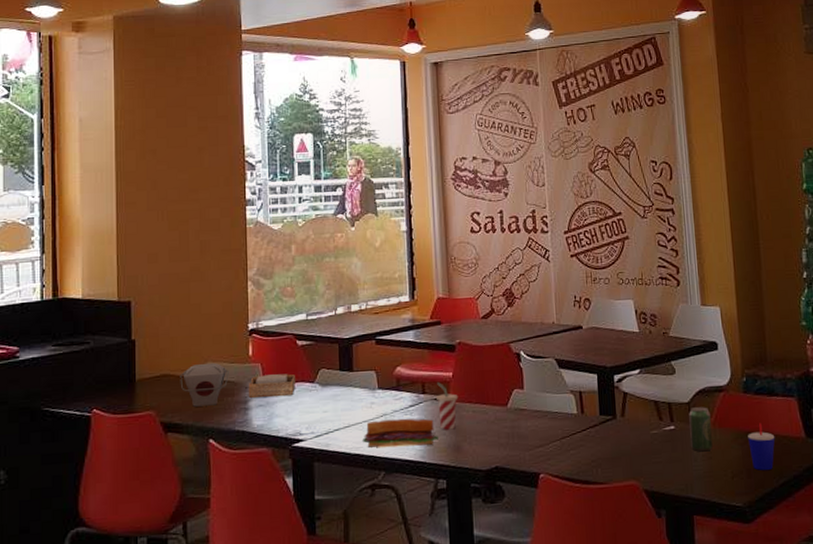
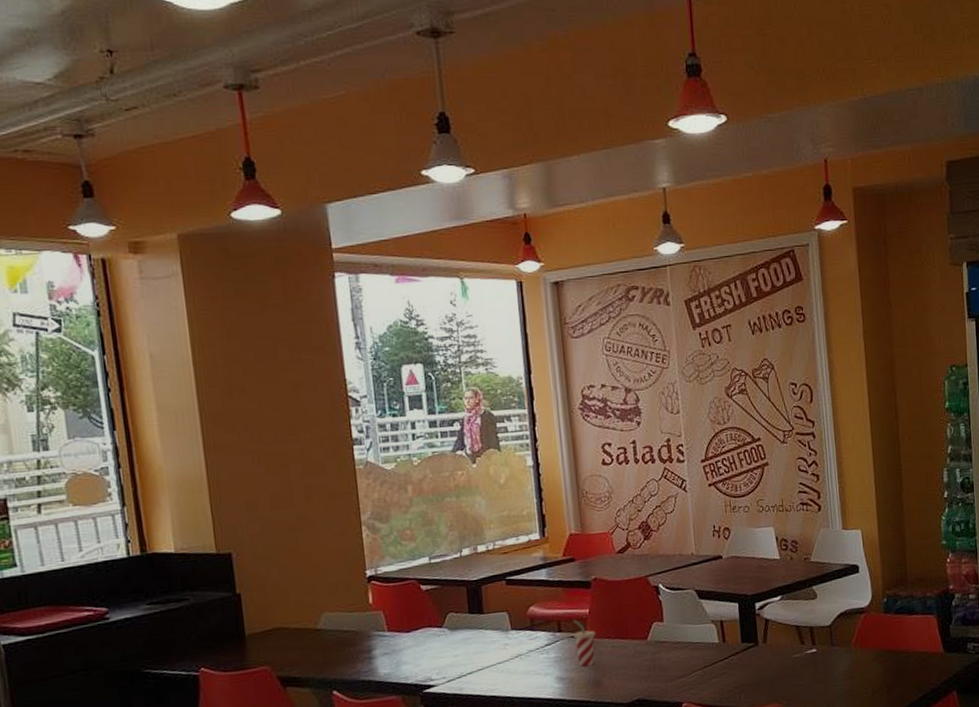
takeout container: present [180,362,229,407] -> none [294,612,349,659]
napkin holder: present [248,374,296,399] -> none [370,620,423,647]
submarine sandwich: present [361,418,440,448] -> none [497,657,579,689]
beverage can: present [689,407,713,452] -> none [830,629,854,672]
beverage cup: present [748,422,775,470] -> none [888,641,915,686]

